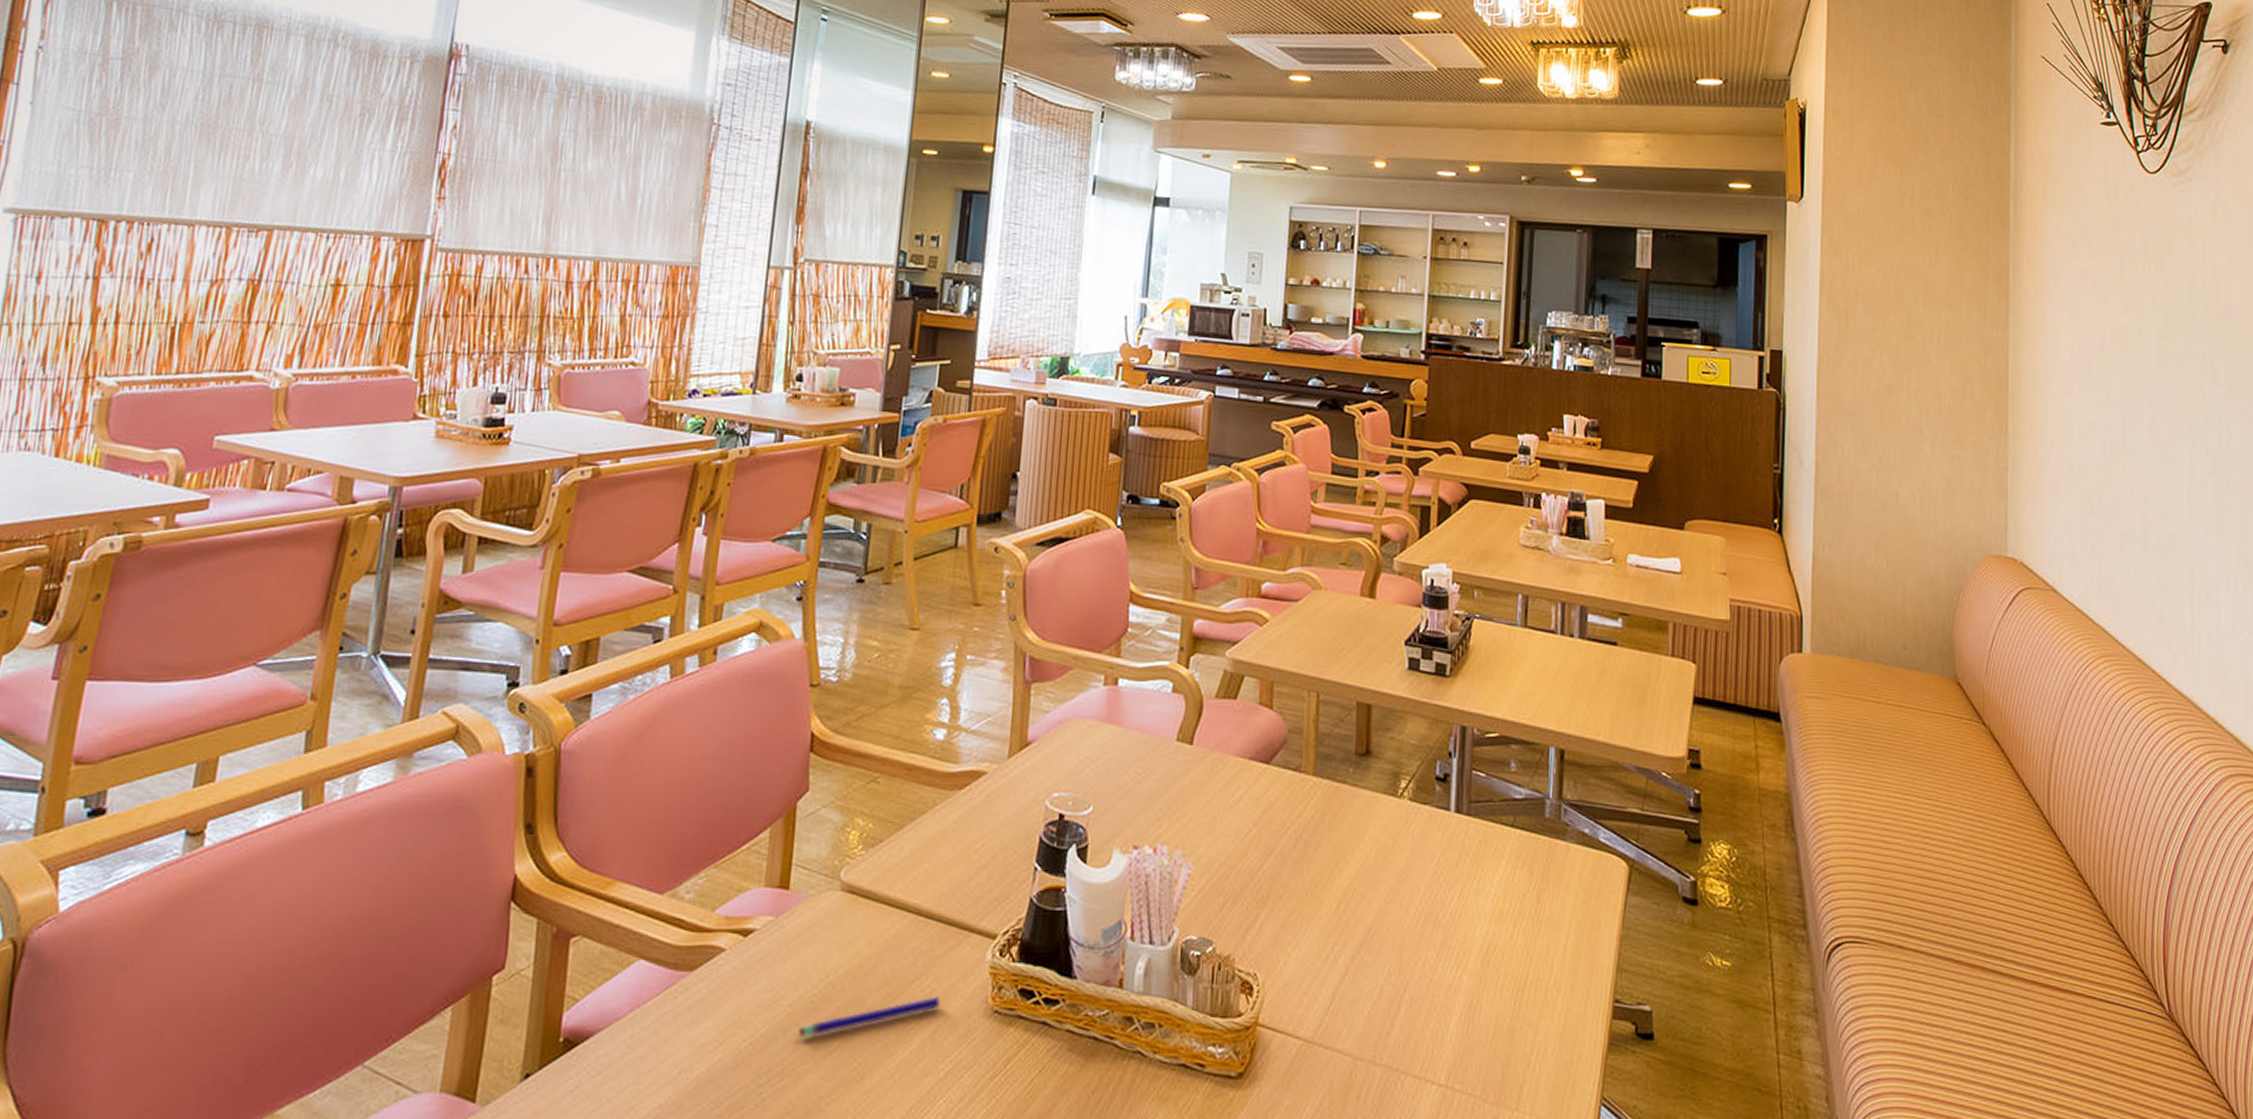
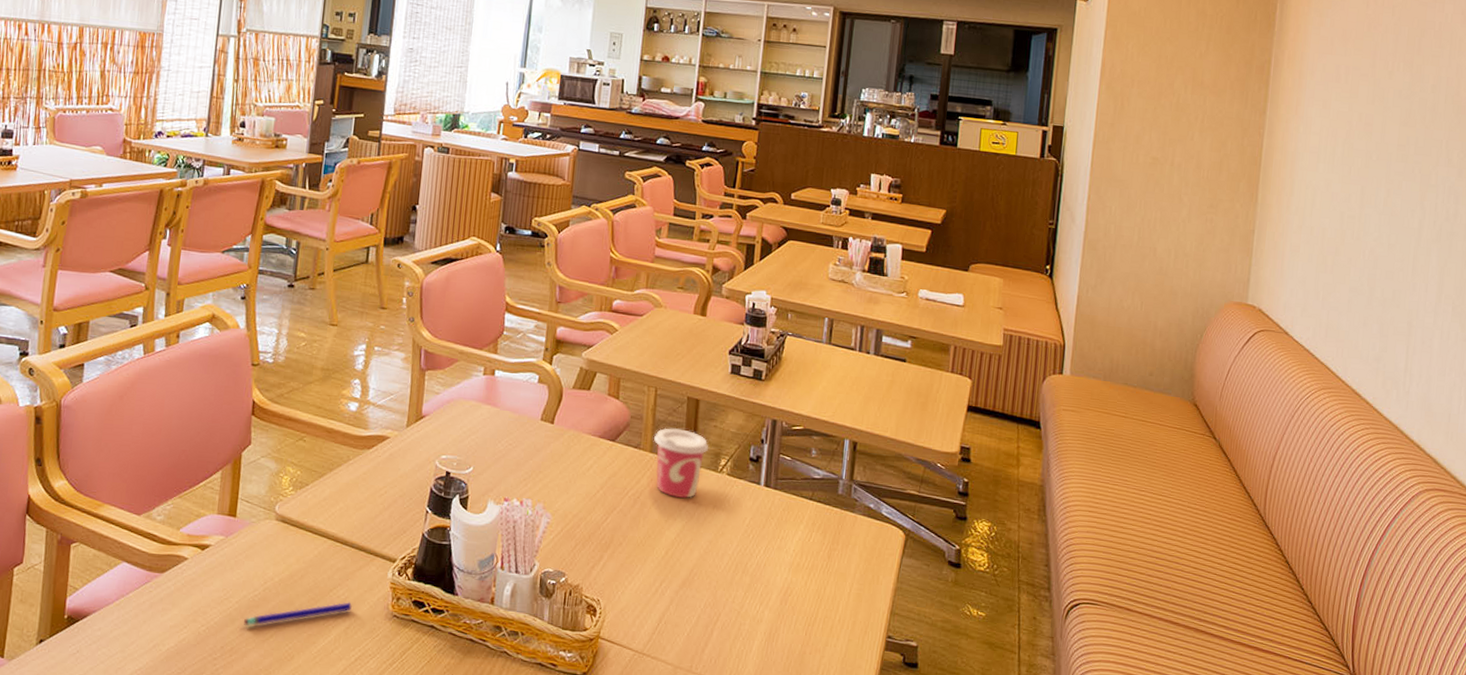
cup: none [1318,743,1386,833] -> present [654,427,709,498]

